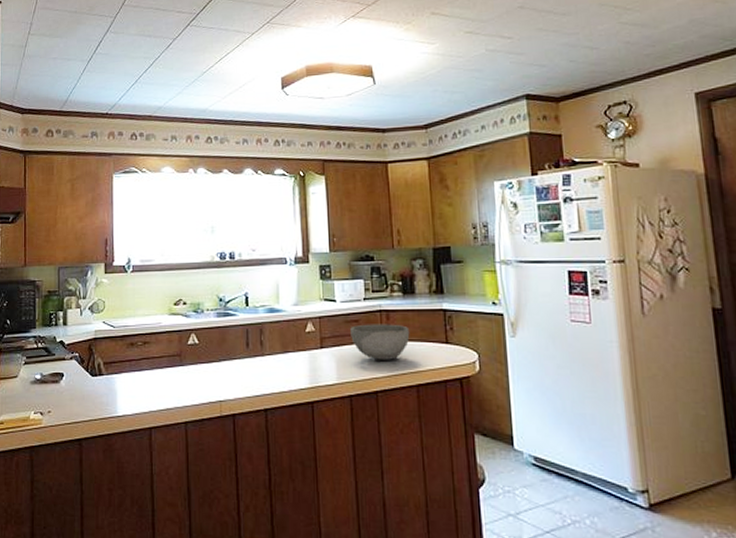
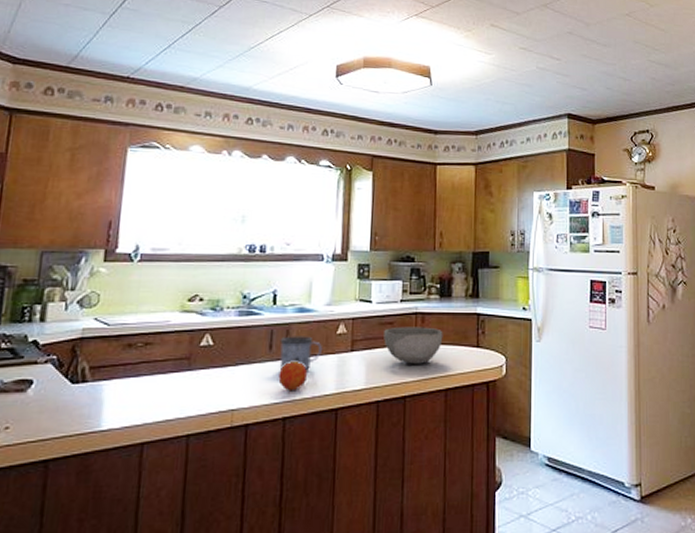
mug: none [255,334,294,367] -> present [279,336,322,371]
fruit: none [257,354,283,385] -> present [278,357,308,391]

